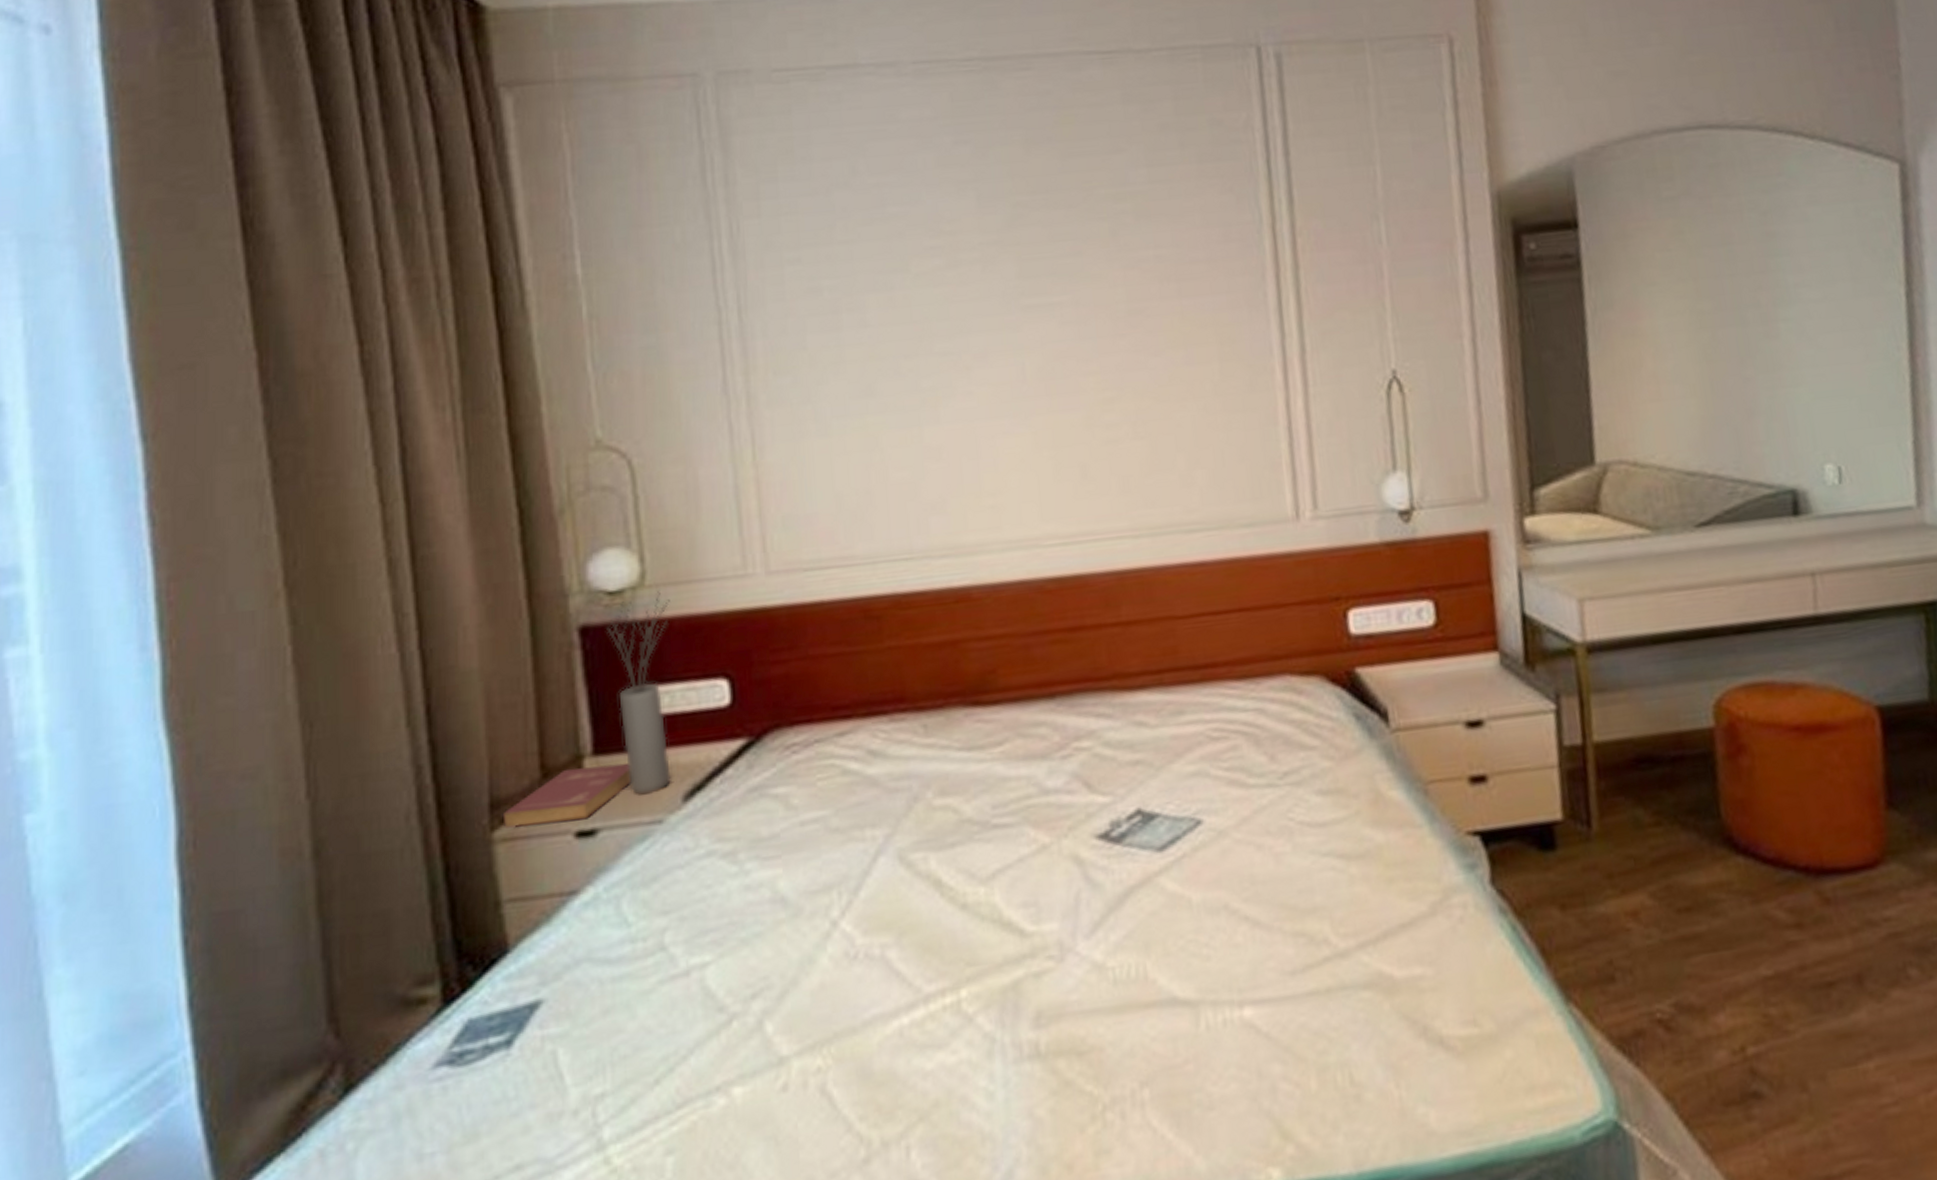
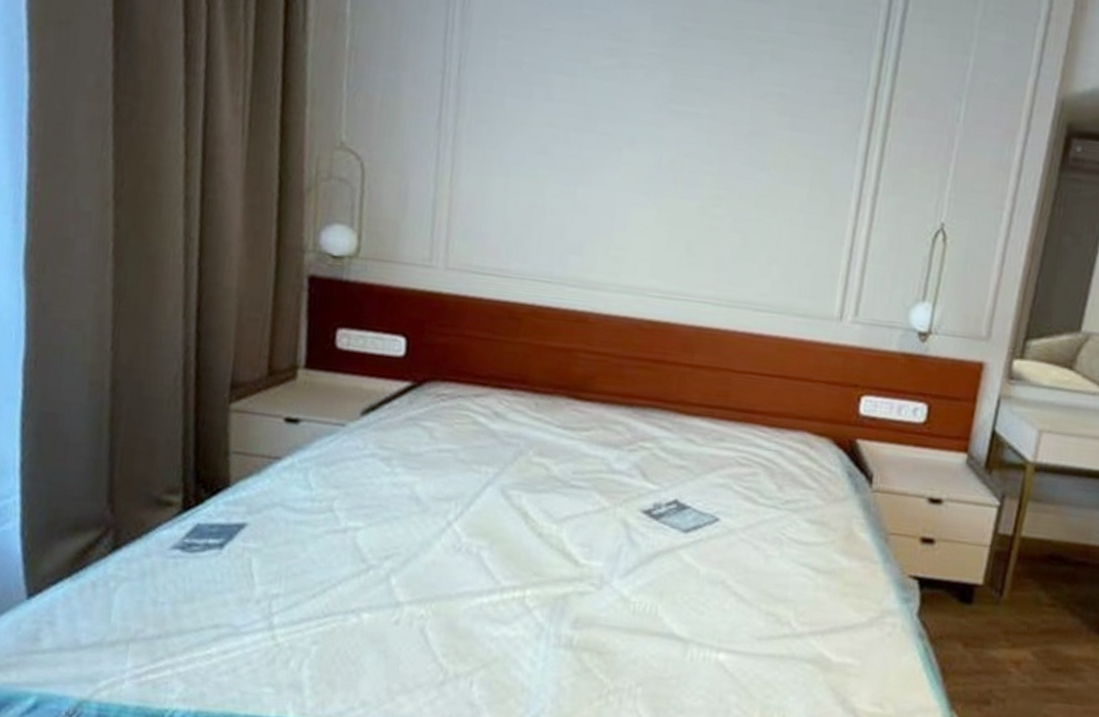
book: present [502,762,632,828] -> none [238,373,329,411]
vase: present [606,588,671,795] -> none [326,261,375,405]

